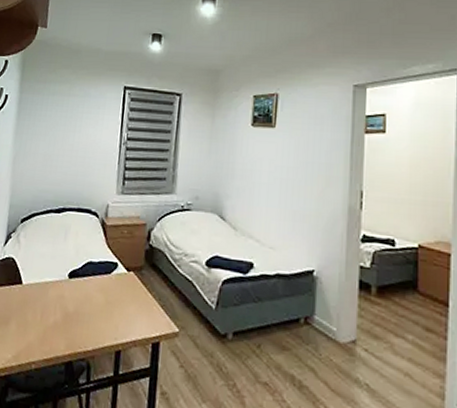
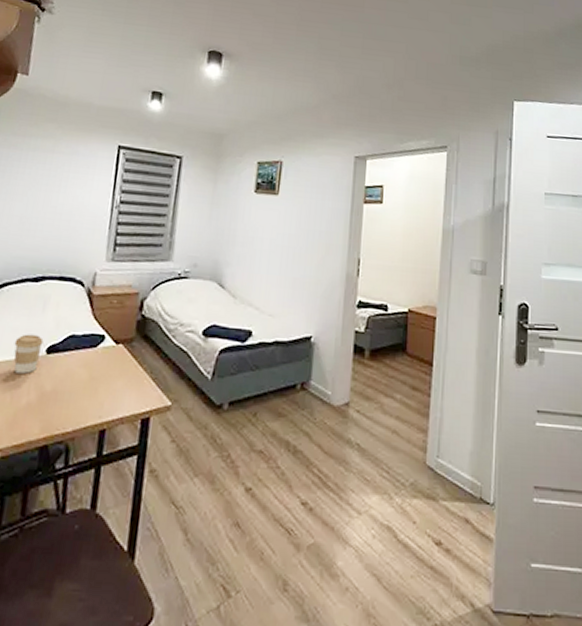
coffee cup: none [42,259,66,296] -> present [13,334,44,374]

